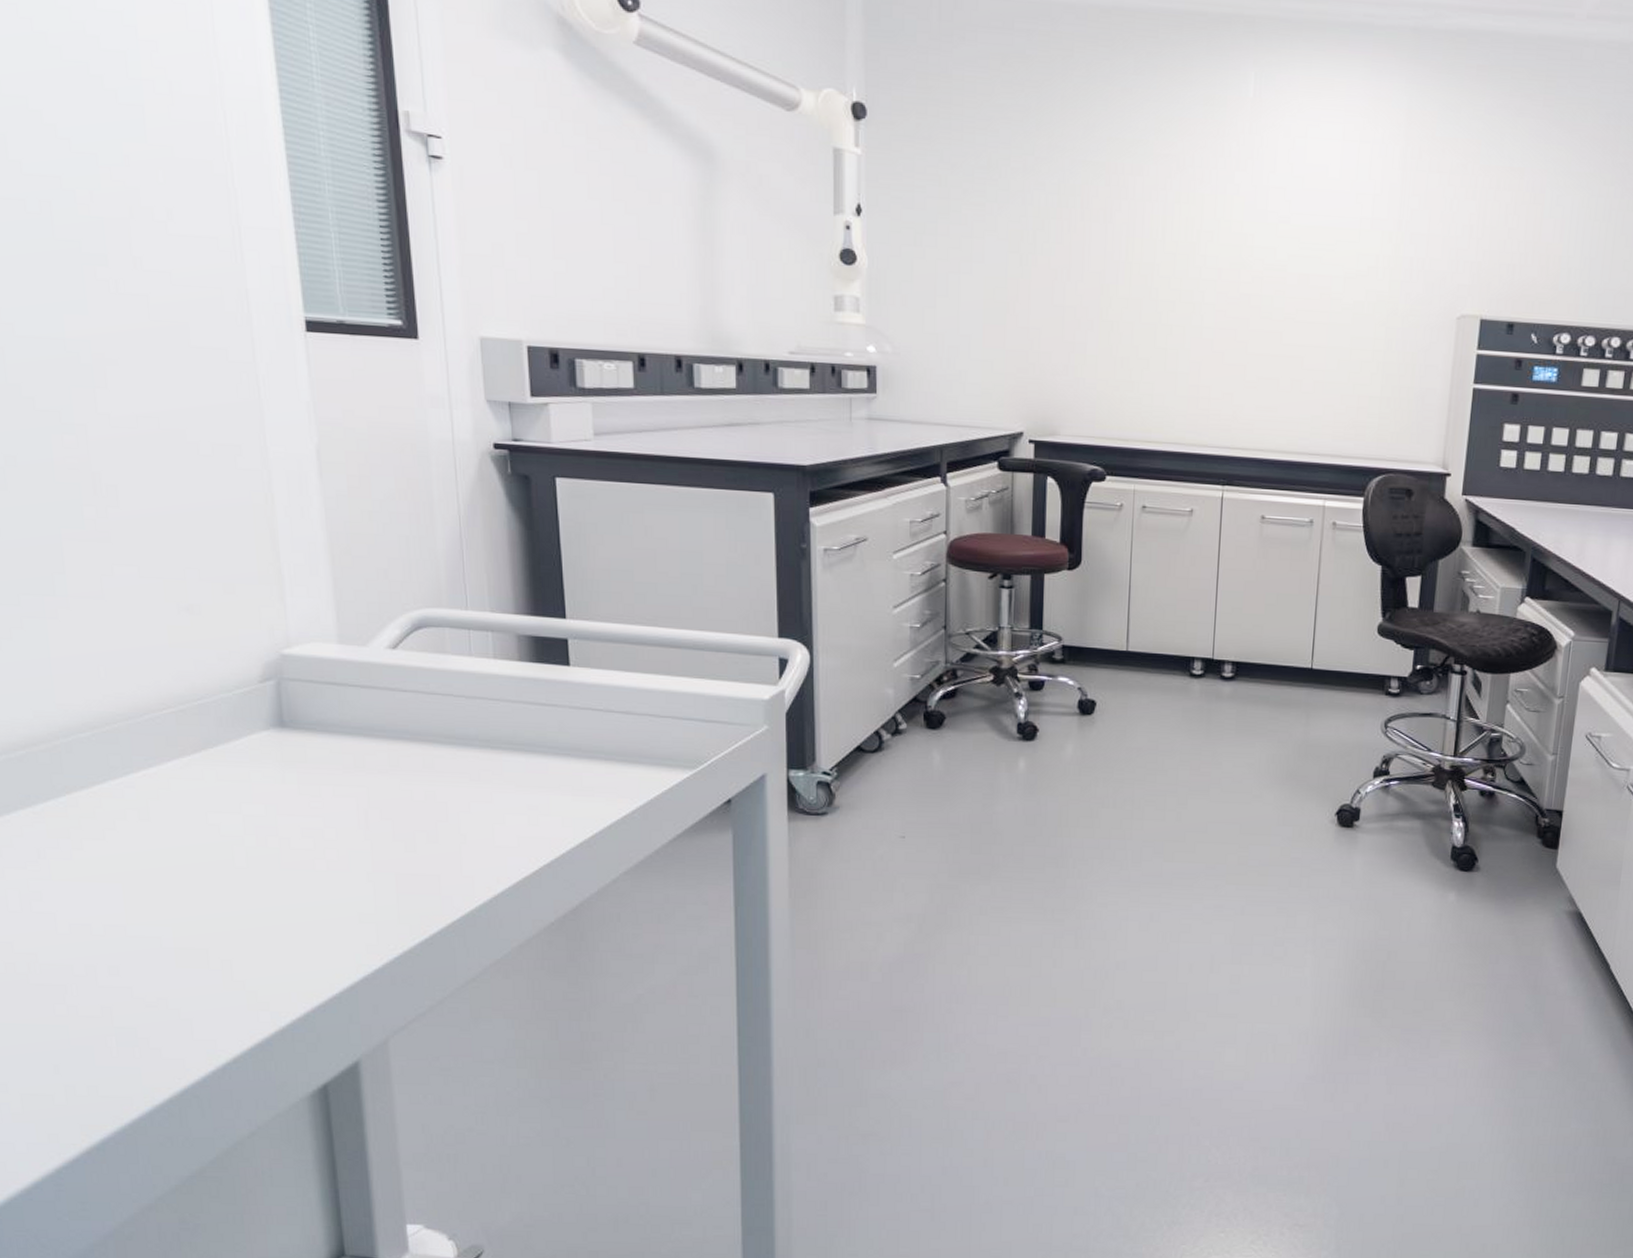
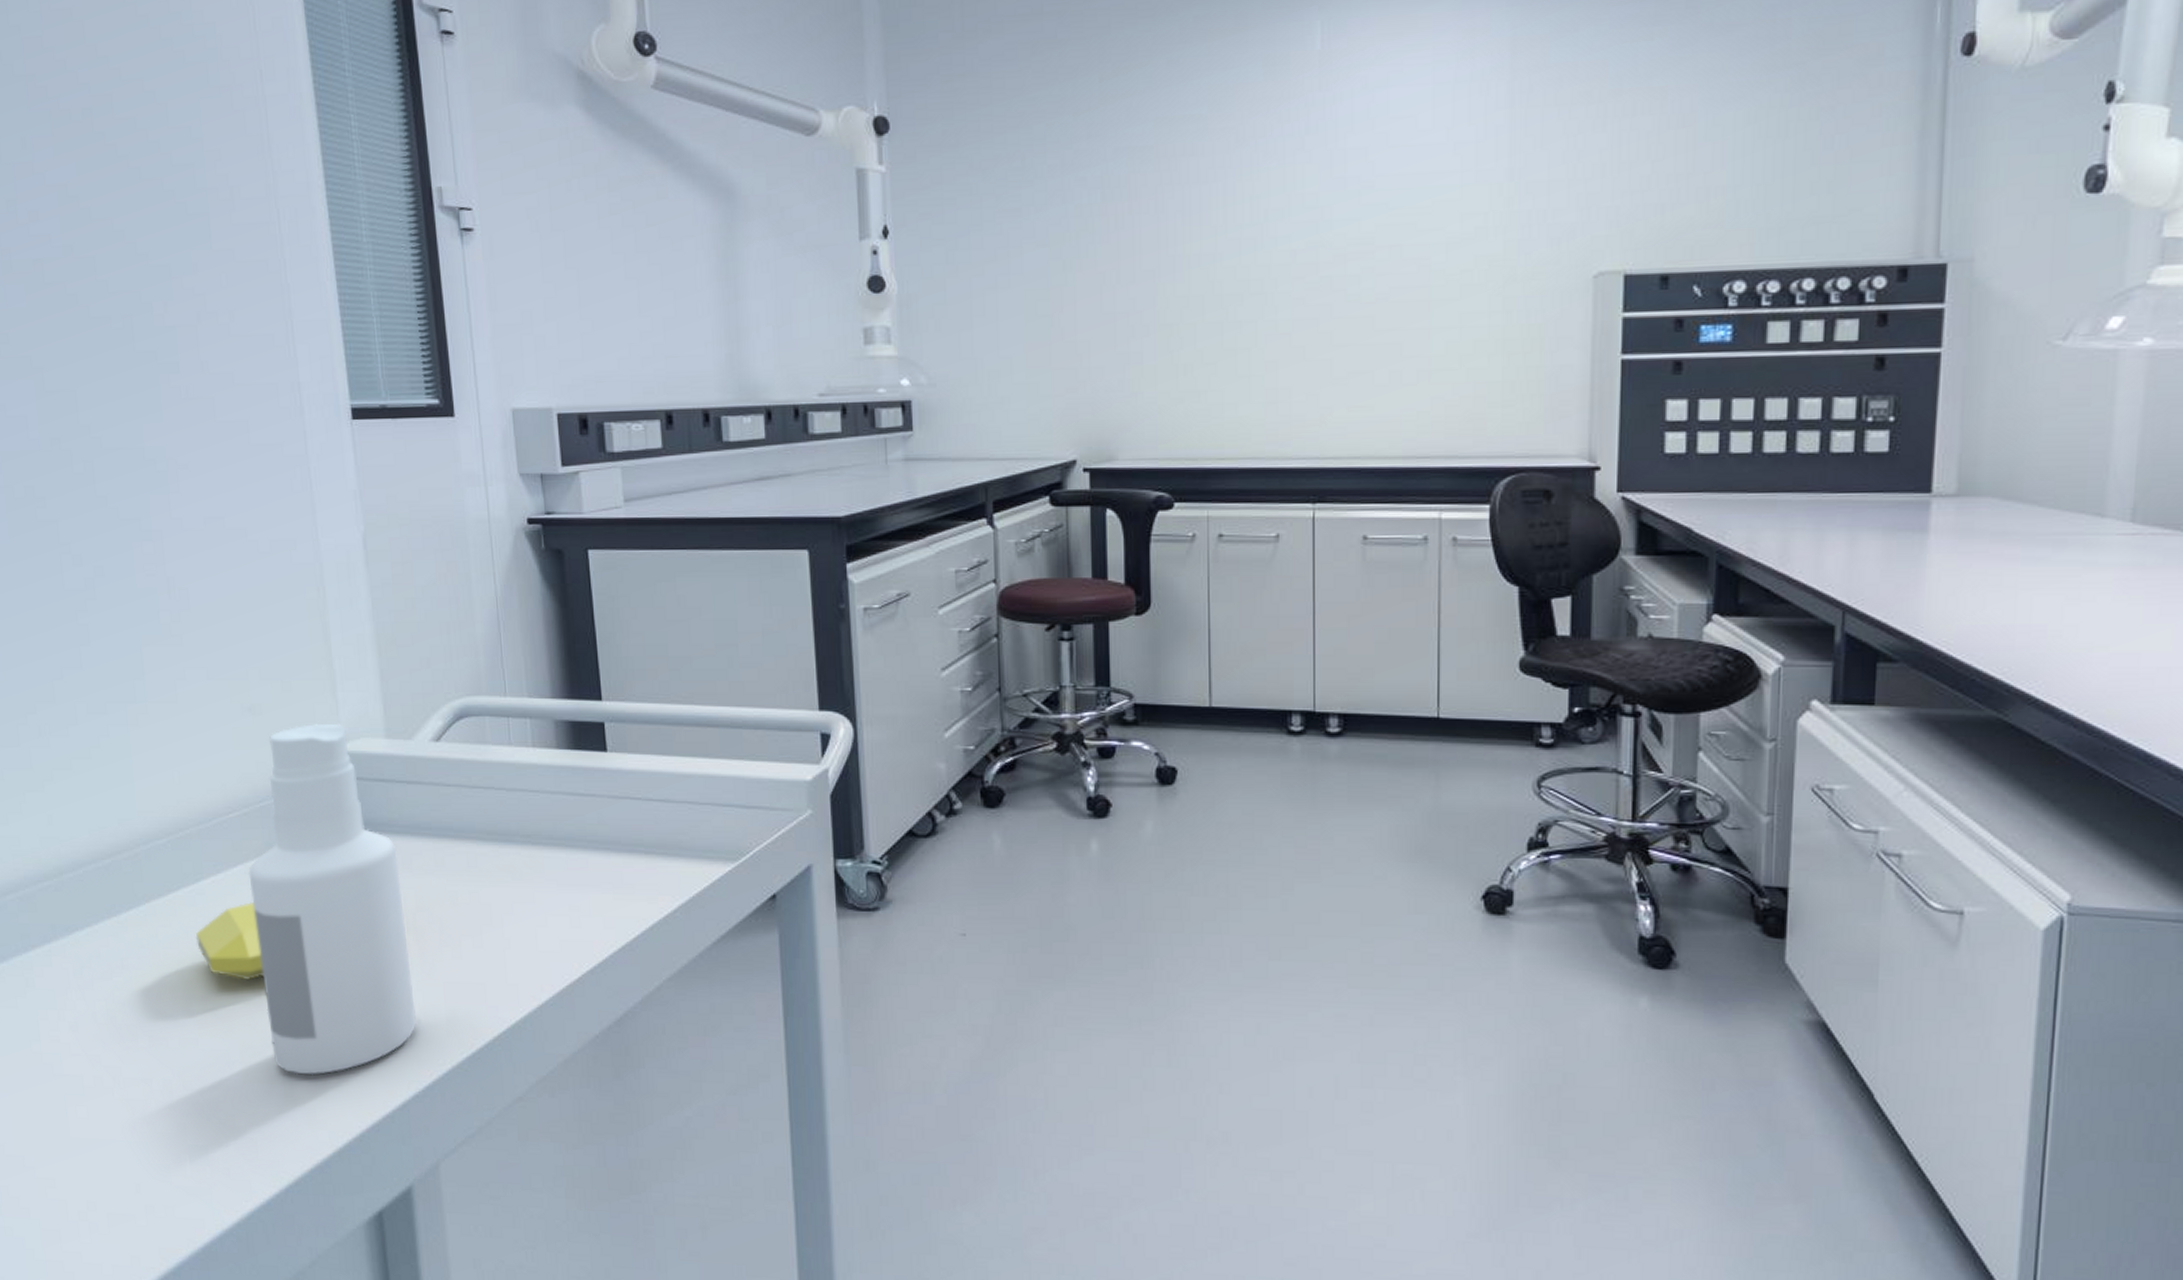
soap bar: none [123,796,201,870] -> present [195,902,264,980]
spray bottle: none [184,627,367,960] -> present [248,723,417,1076]

